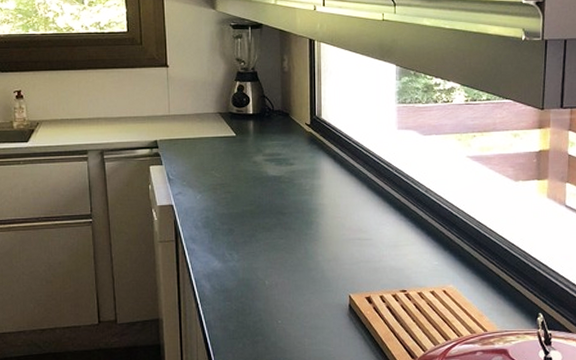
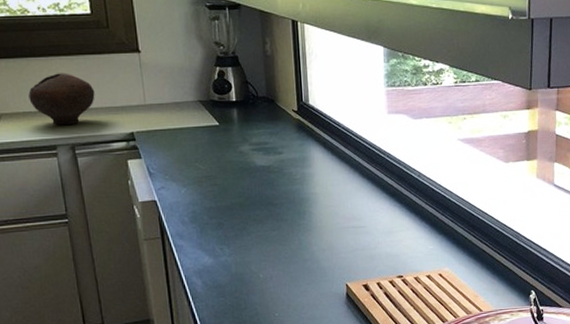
bowl: none [67,84,125,132] -> present [28,73,95,125]

